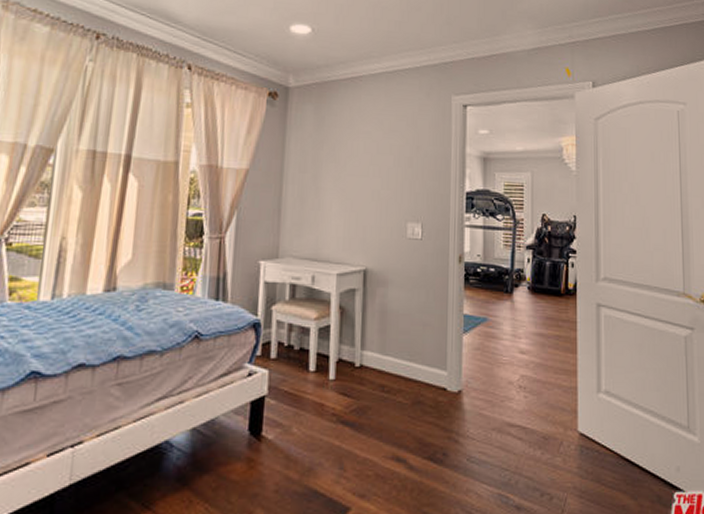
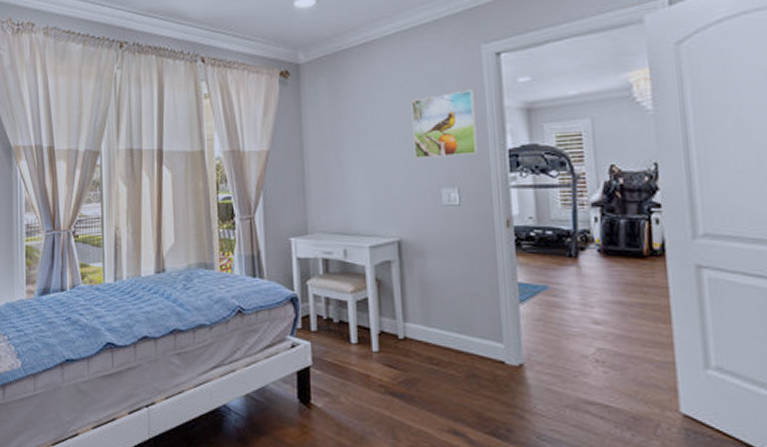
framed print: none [386,134,443,194] -> present [411,89,479,158]

